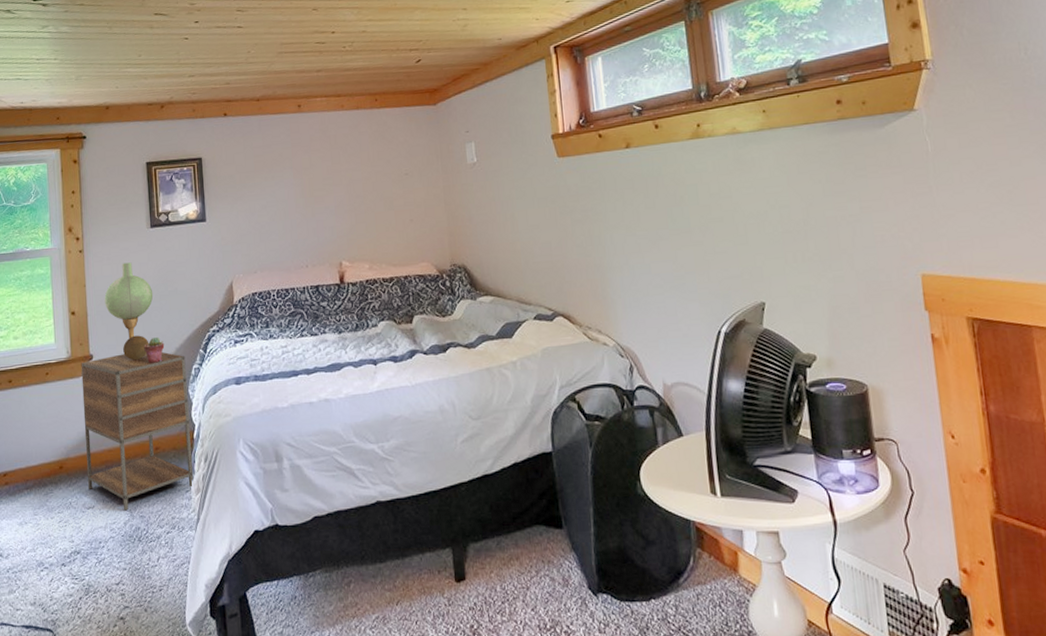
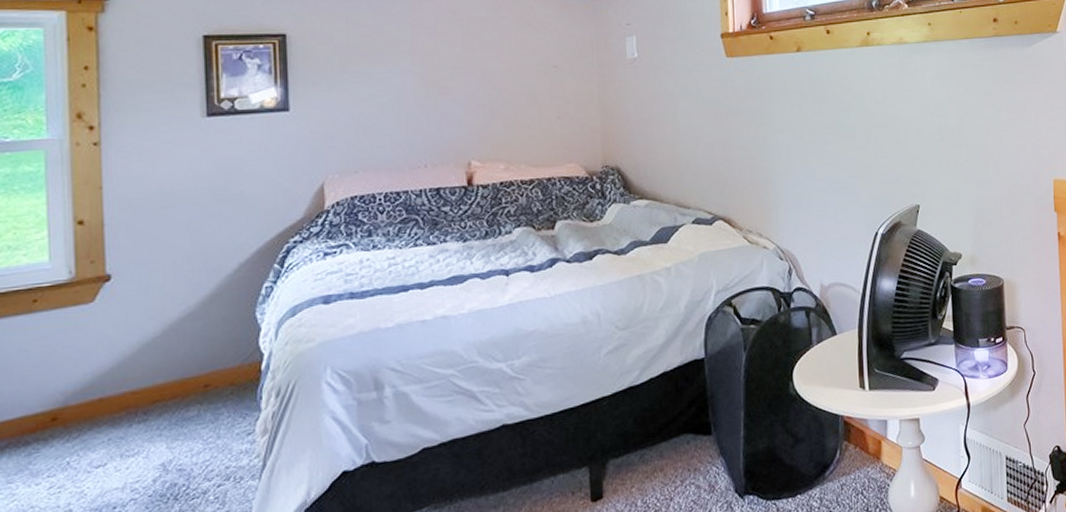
nightstand: present [81,352,194,511] -> none [91,268,260,465]
wall lamp: present [104,262,154,361] -> none [132,158,208,280]
potted succulent: present [144,336,165,363] -> none [191,250,223,283]

